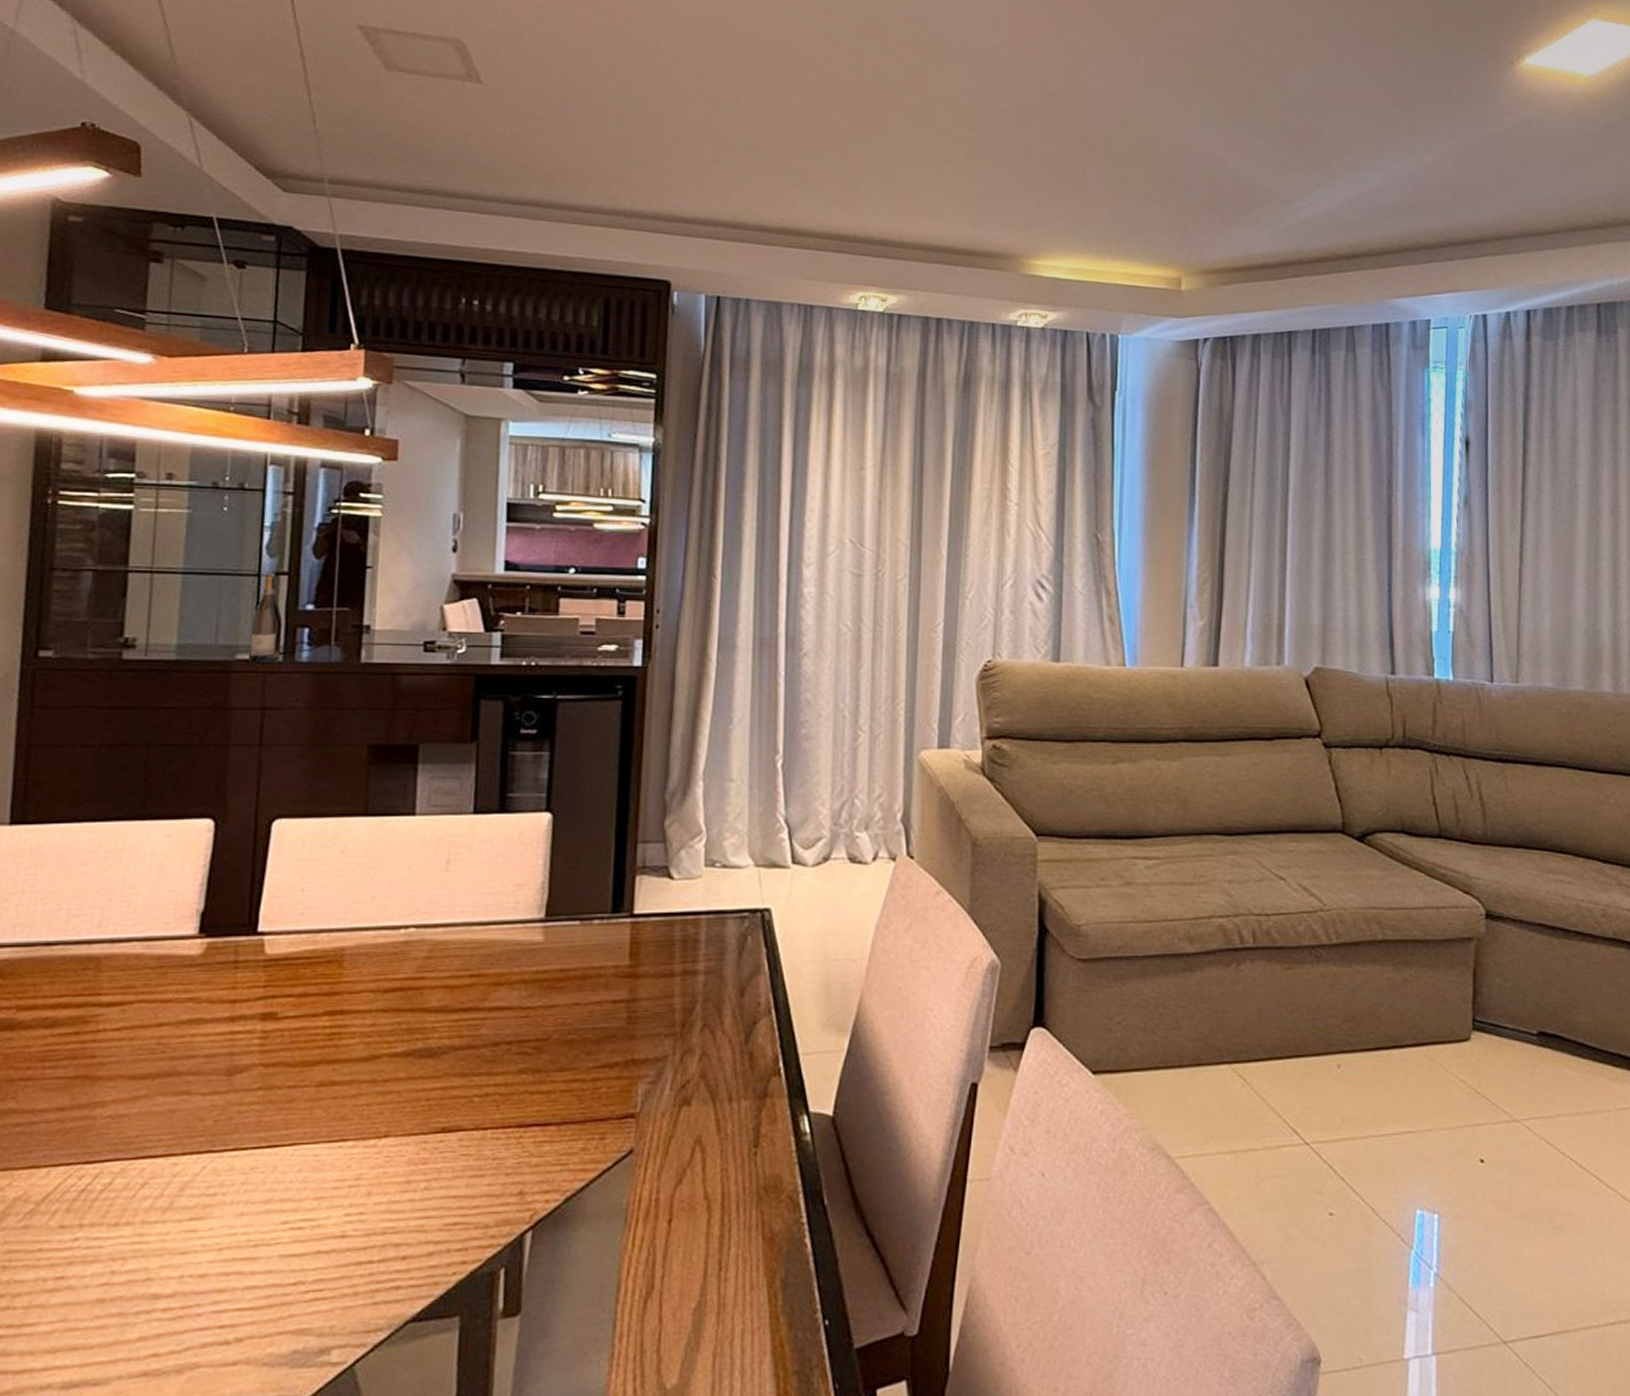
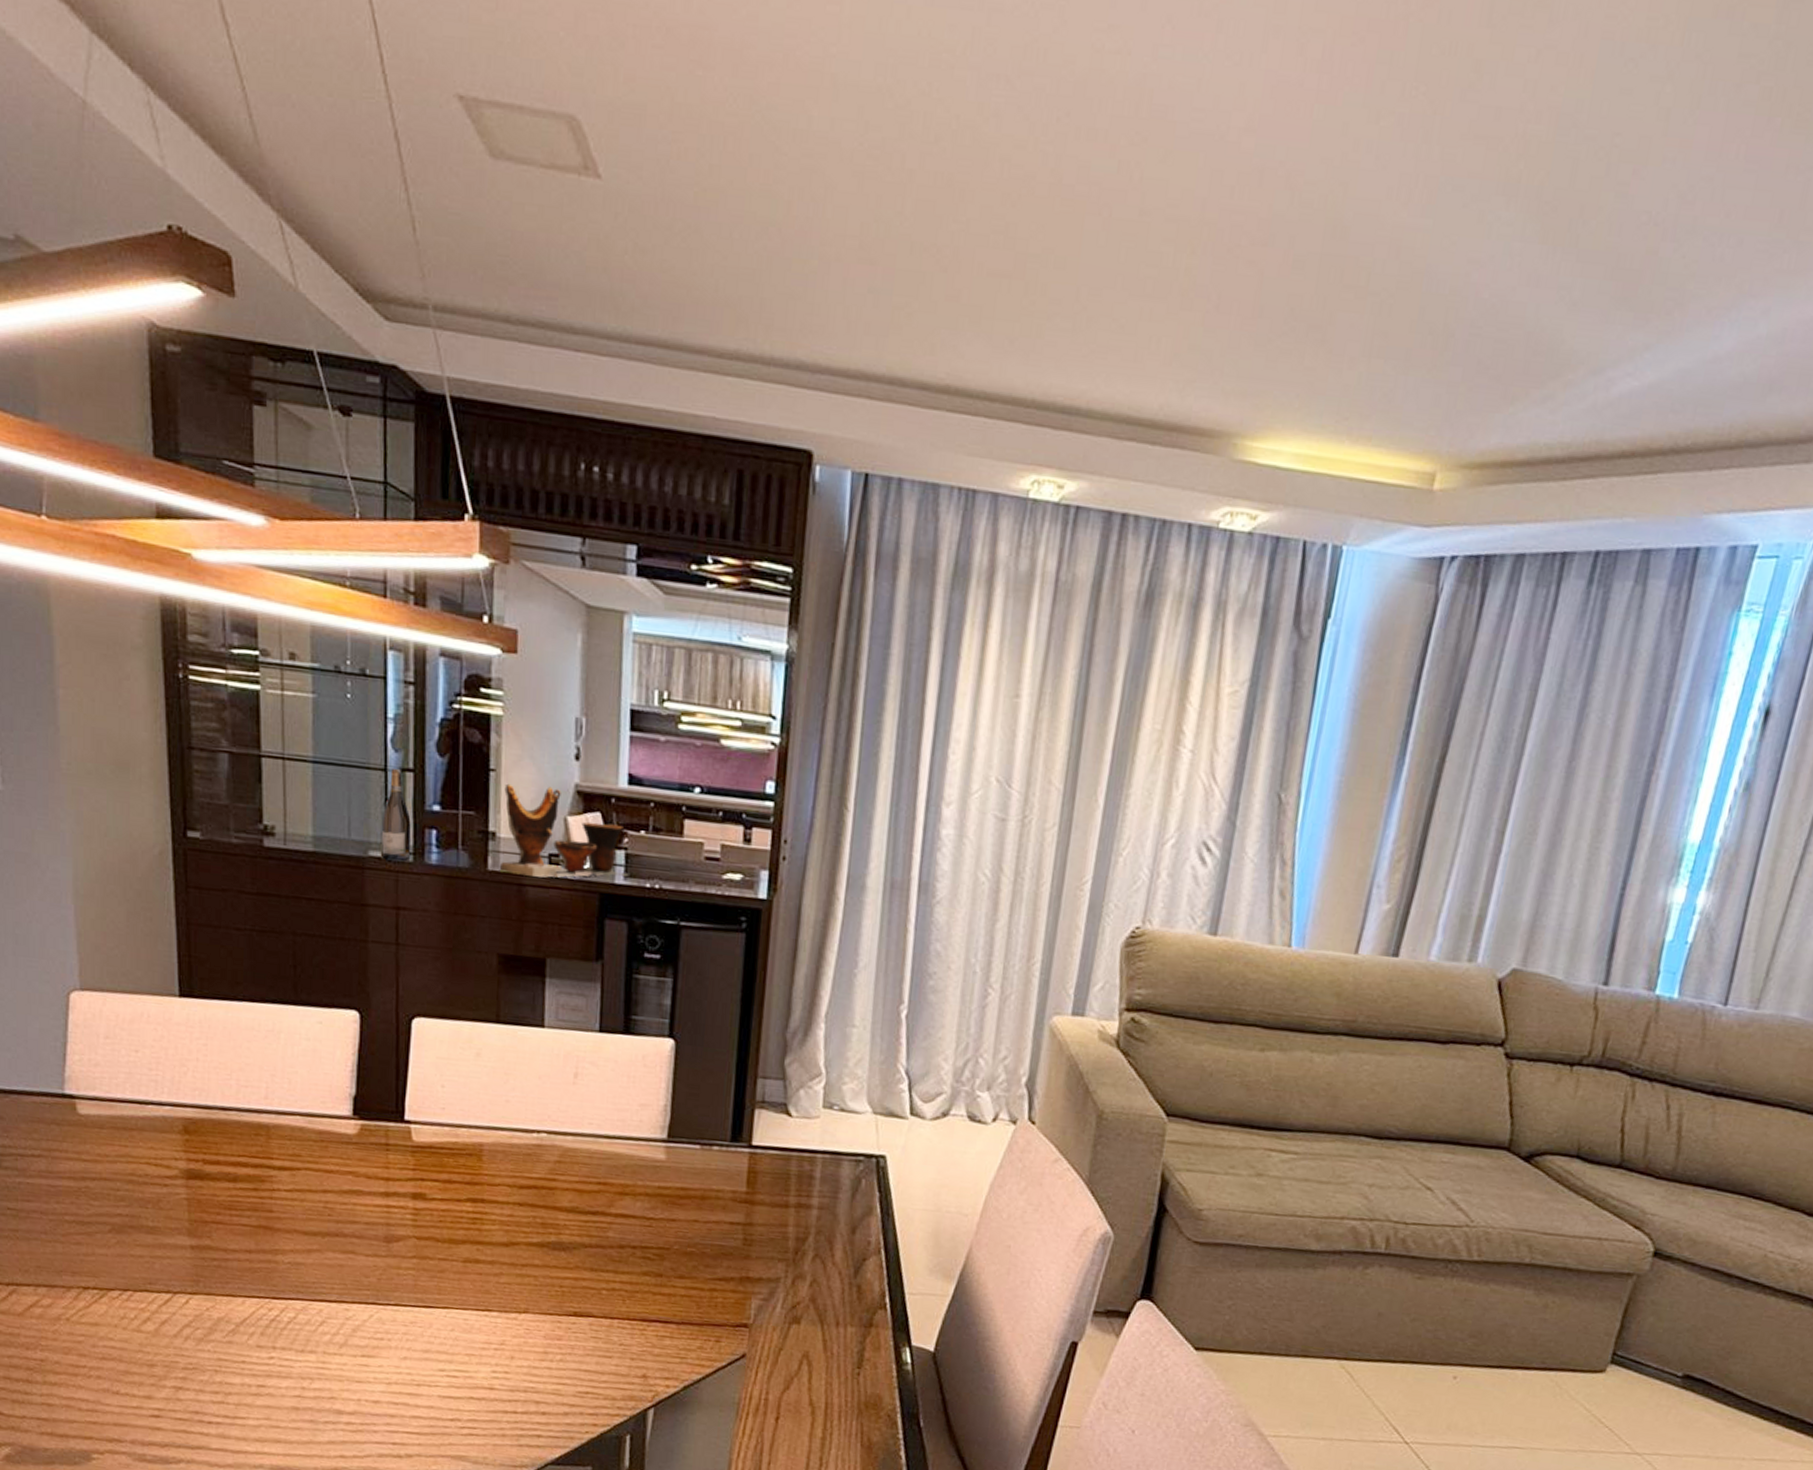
pottery: none [372,578,507,665] -> present [499,783,631,878]

